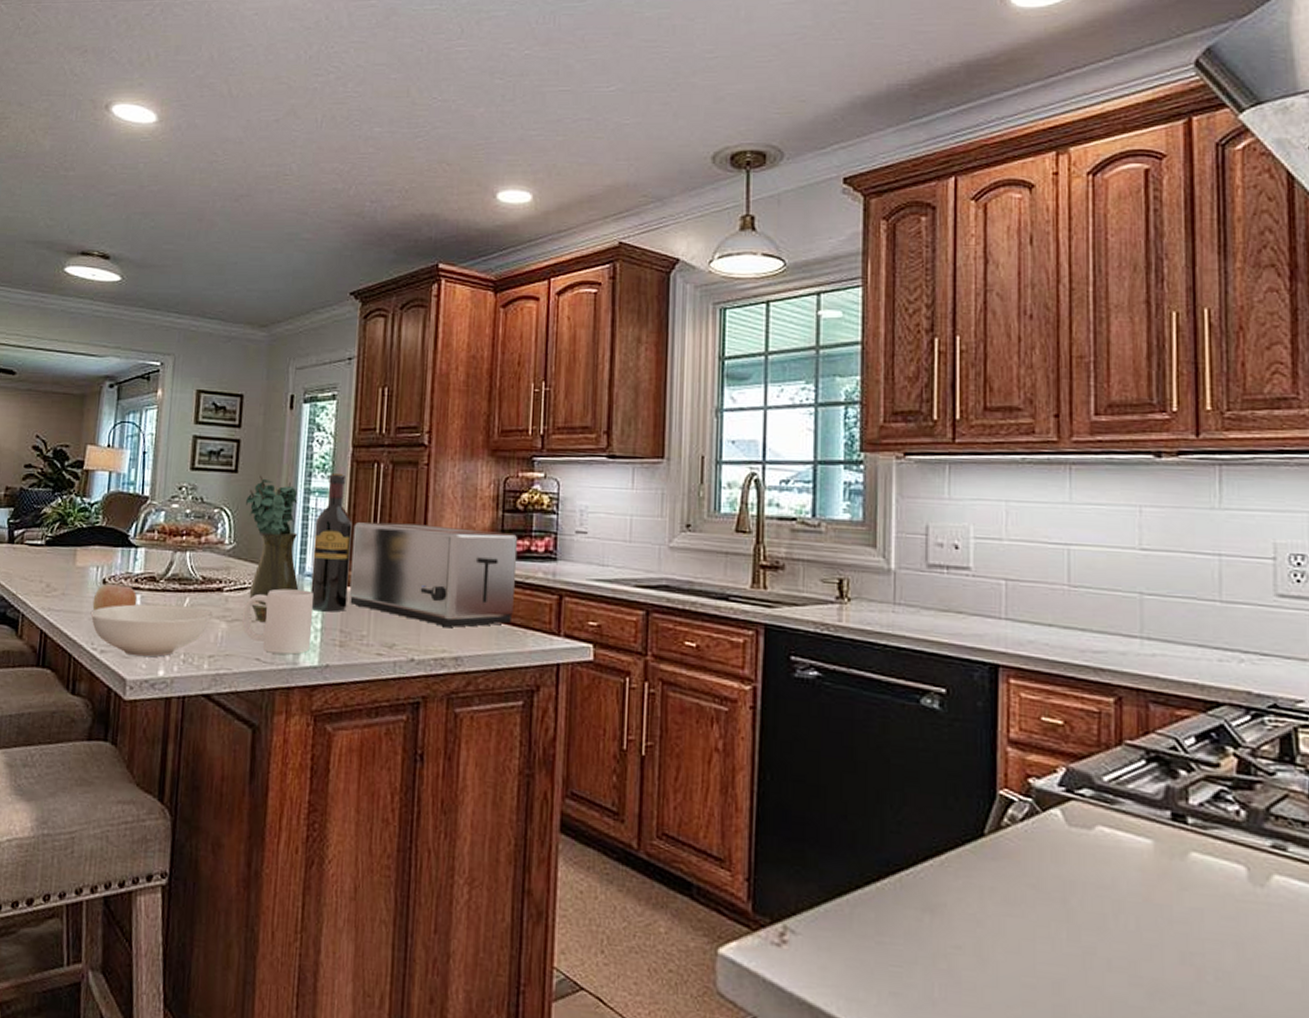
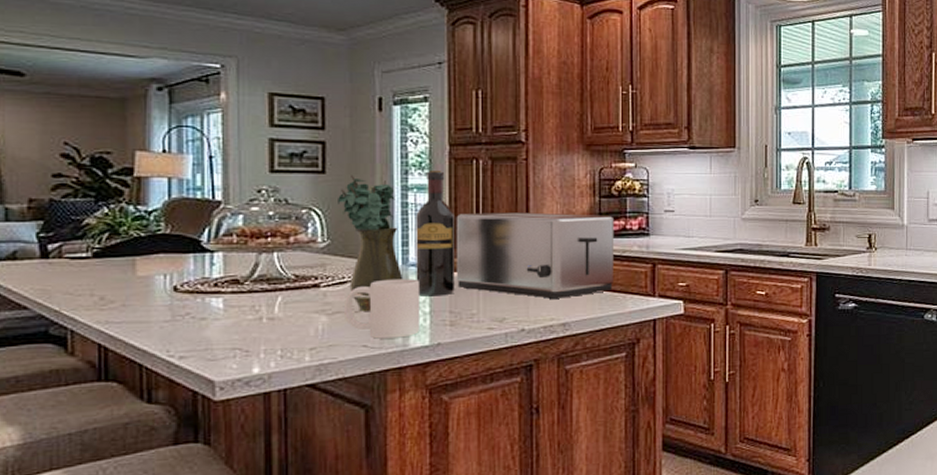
bowl: present [90,604,213,657] -> none [161,304,310,358]
fruit: present [92,577,138,611] -> none [163,284,219,318]

